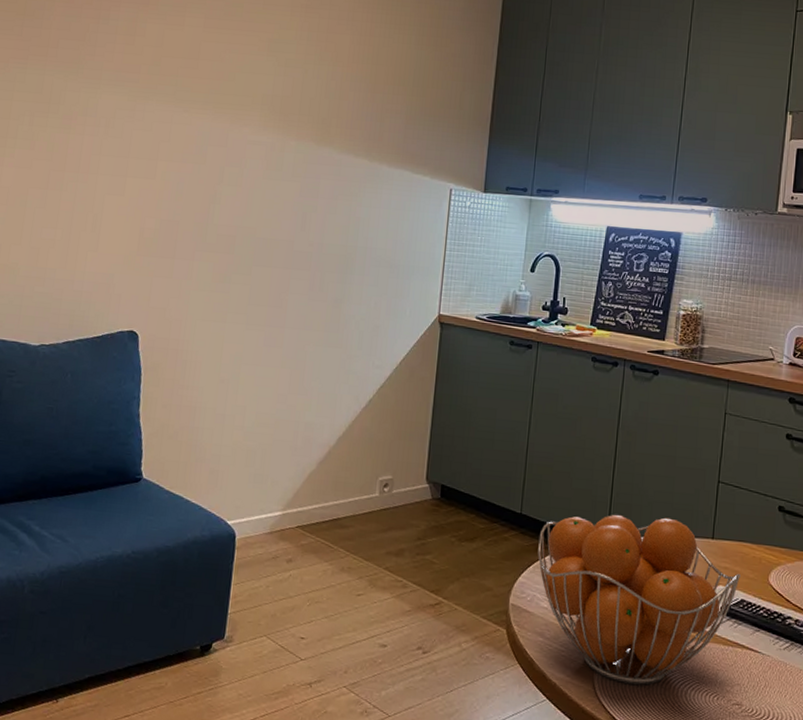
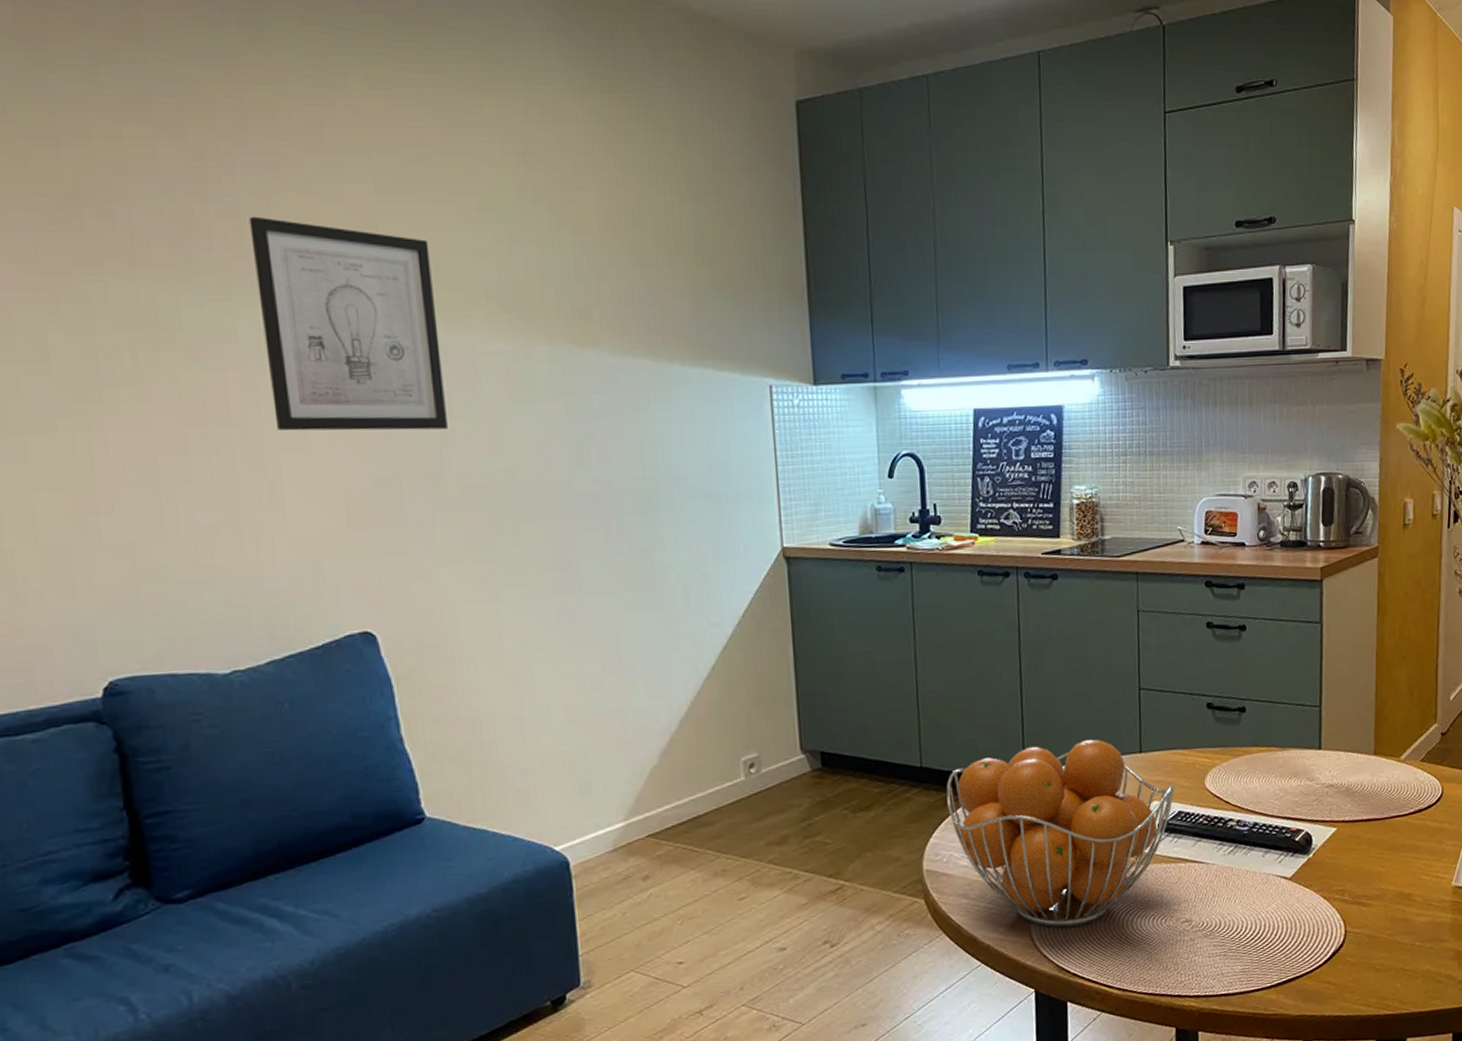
wall art: none [107,34,231,192] -> present [249,216,447,431]

